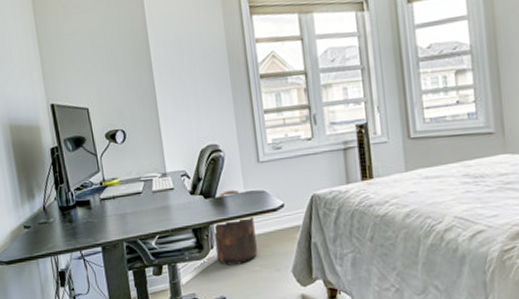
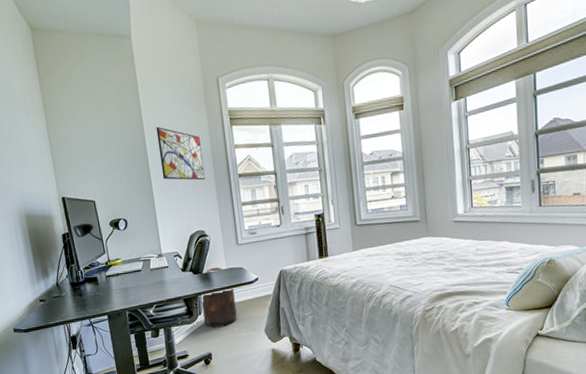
wall art: none [160,18,220,83] -> present [156,126,206,180]

